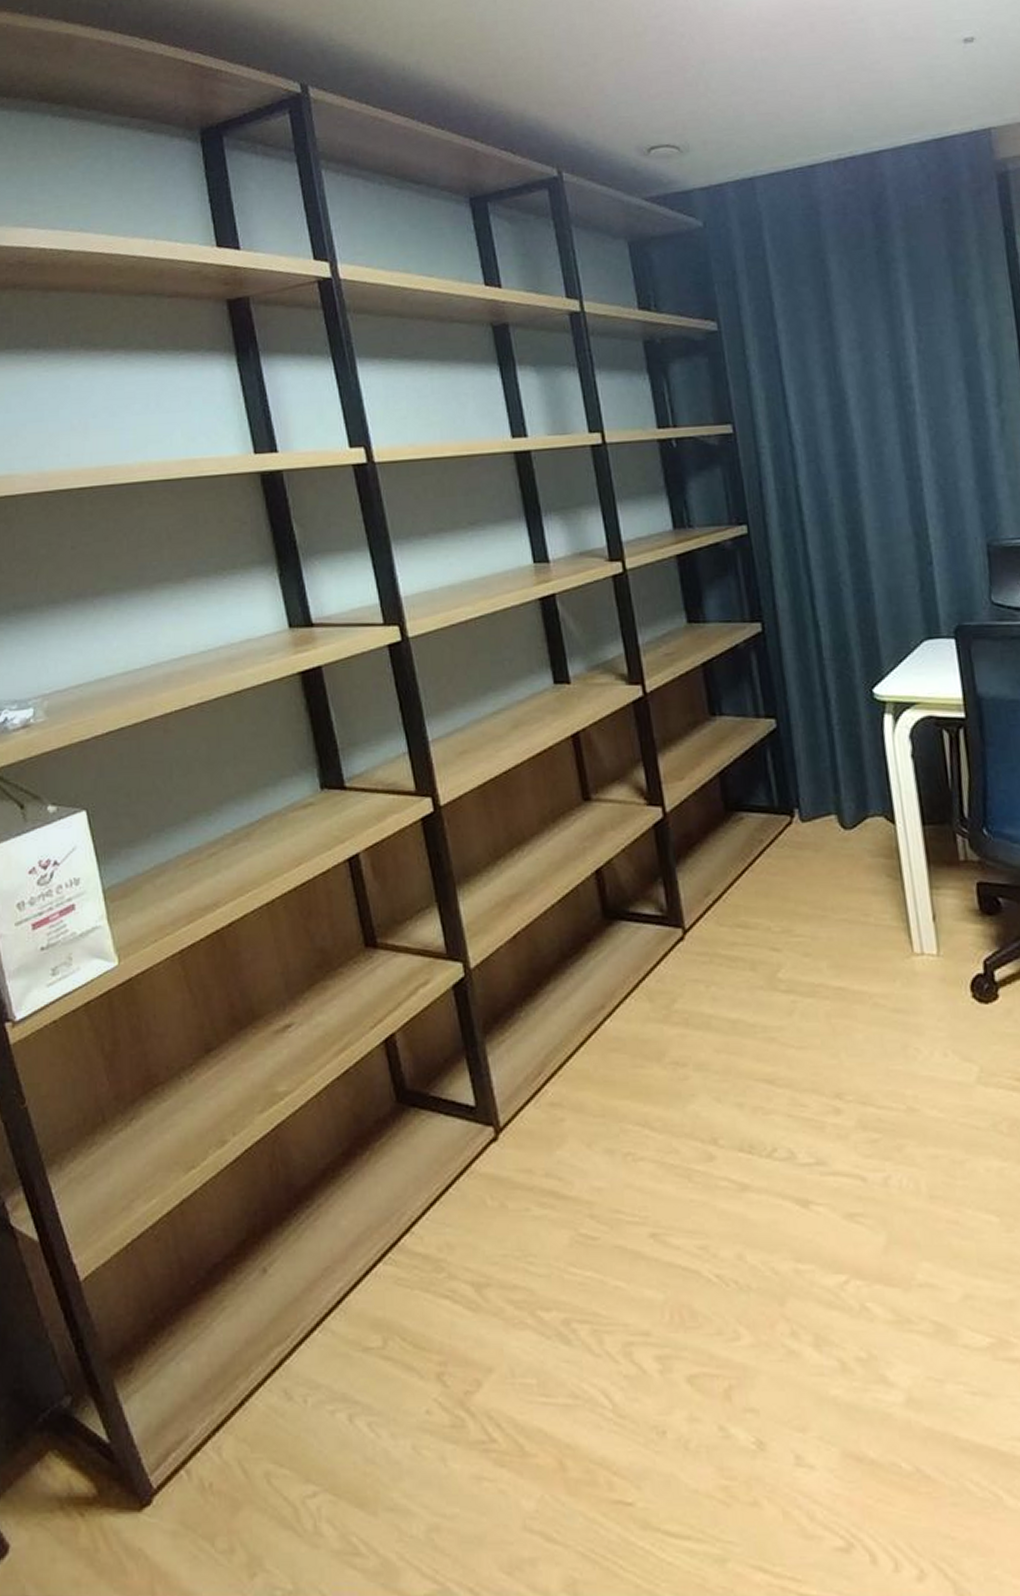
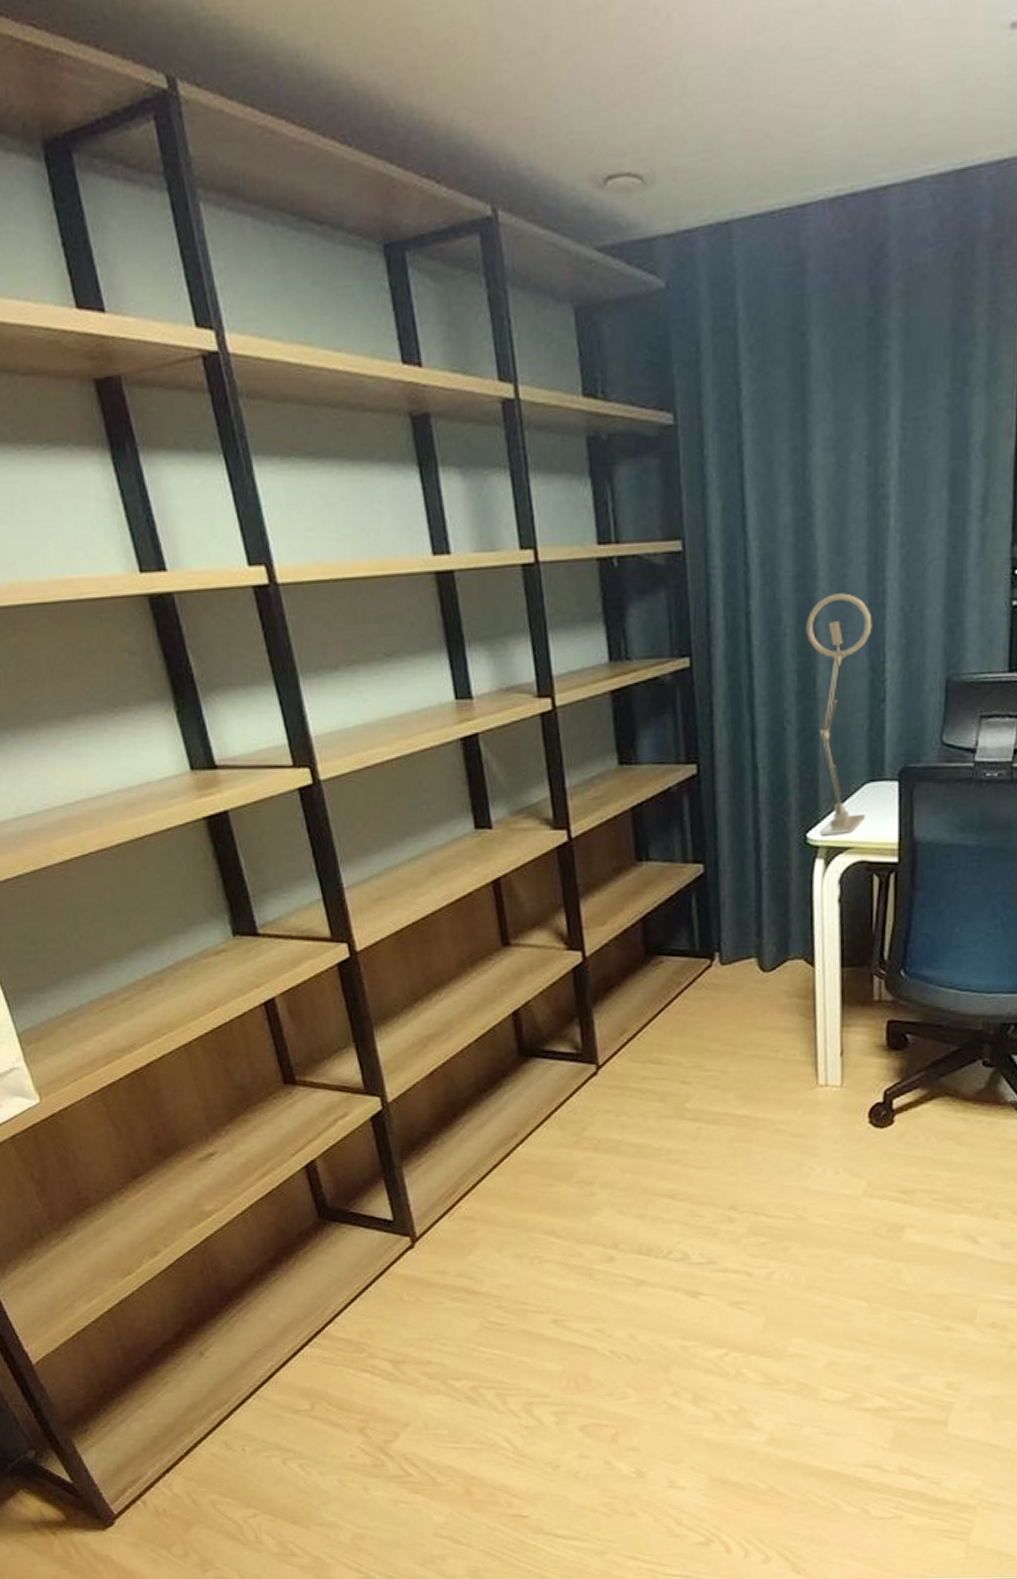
desk lamp: none [850,468,929,692] -> present [806,593,872,836]

